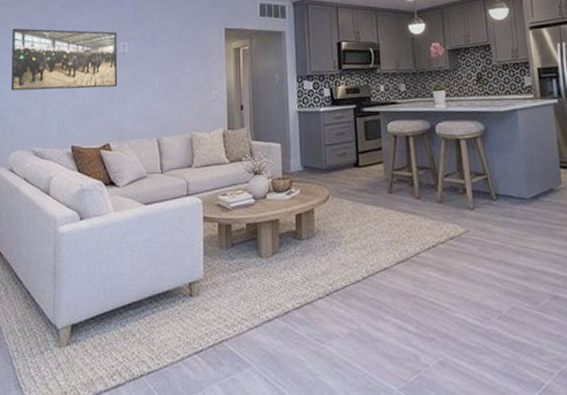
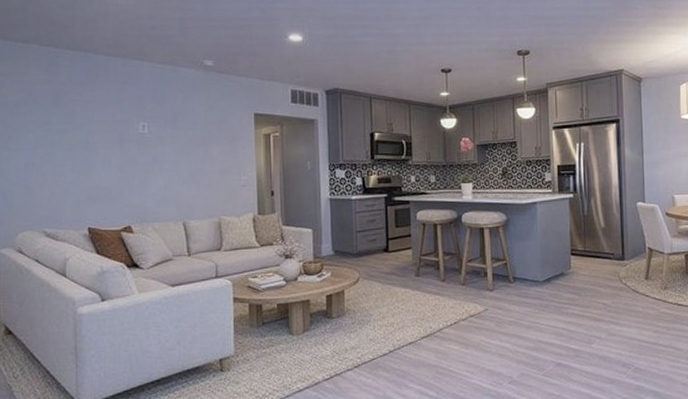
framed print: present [11,28,118,91] -> none [11,101,138,169]

